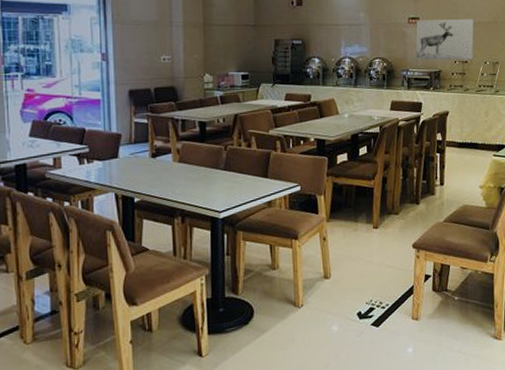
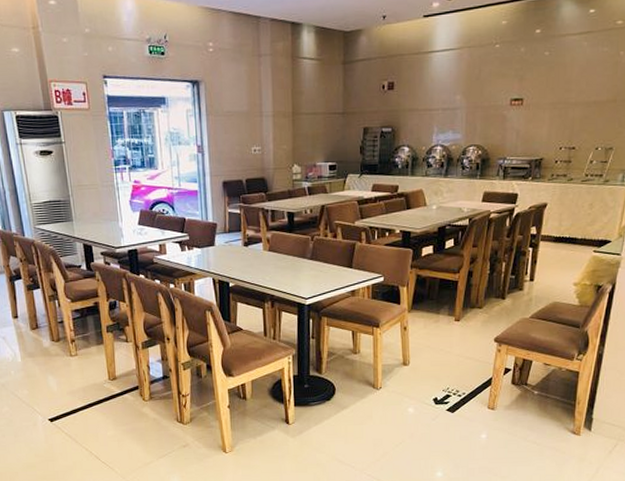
wall art: present [415,18,475,61] -> none [515,97,589,147]

